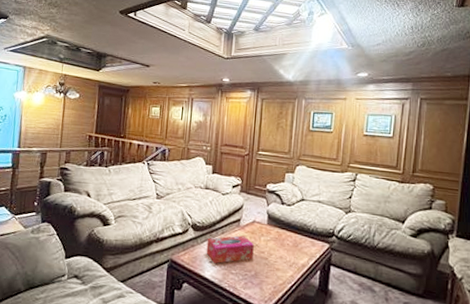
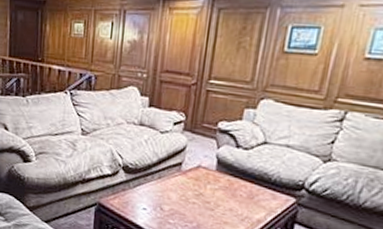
tissue box: present [206,235,254,264] -> none [139,181,198,211]

